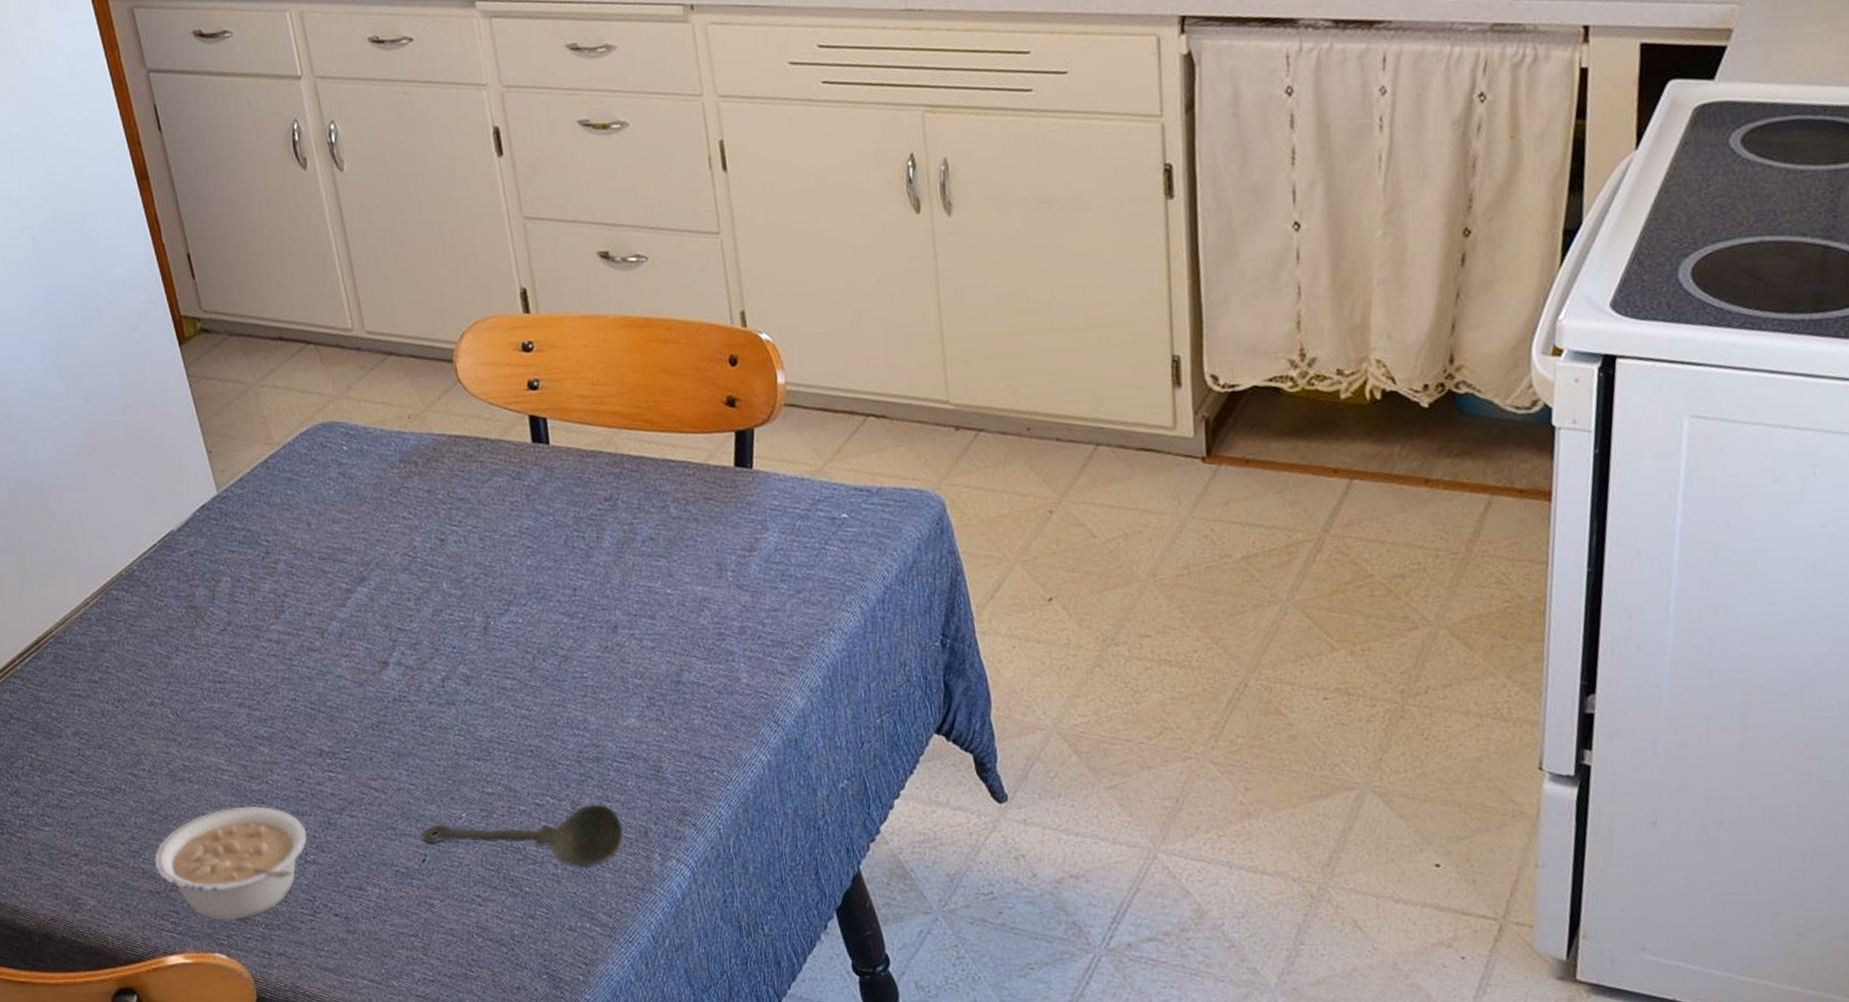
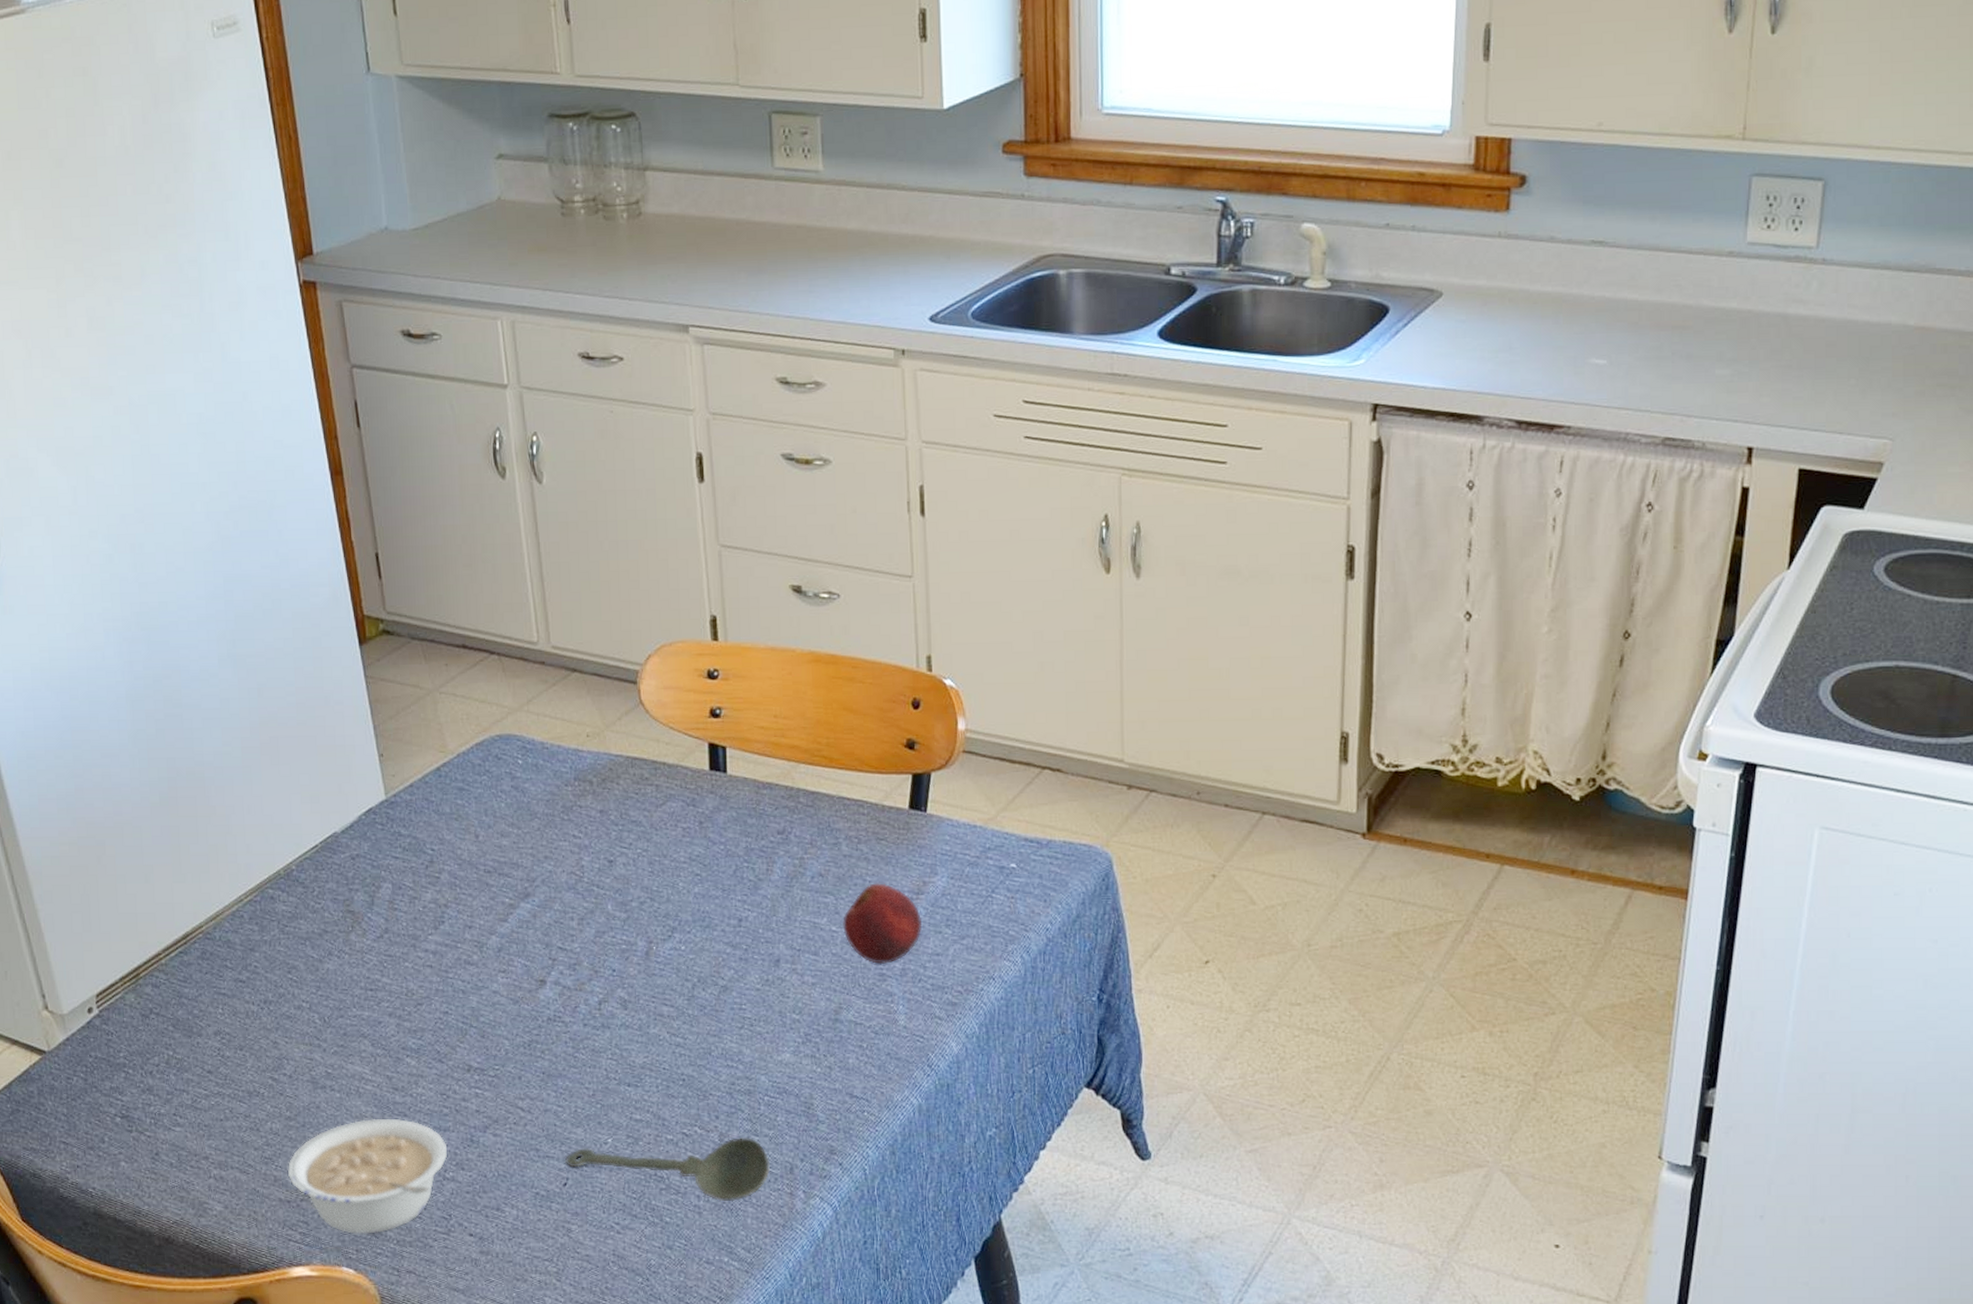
apple: none [677,542,757,624] -> present [843,883,922,964]

